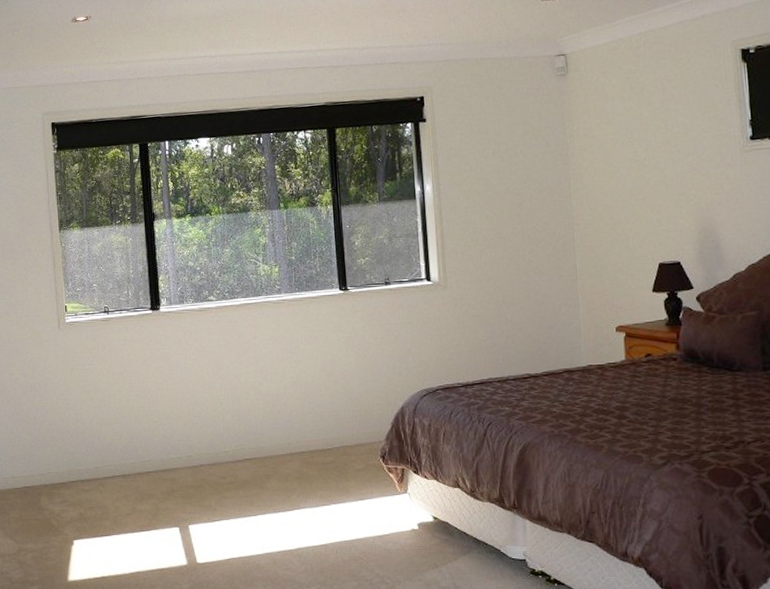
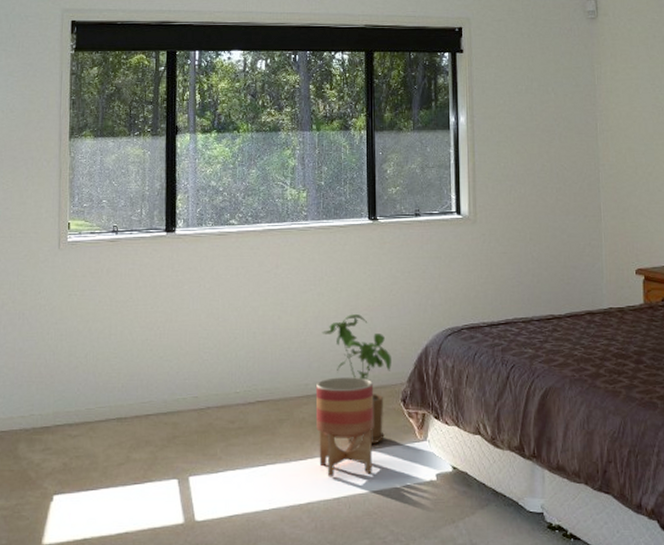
planter: none [299,436,356,526] -> present [316,377,374,478]
house plant: none [301,378,369,497] -> present [321,313,391,445]

